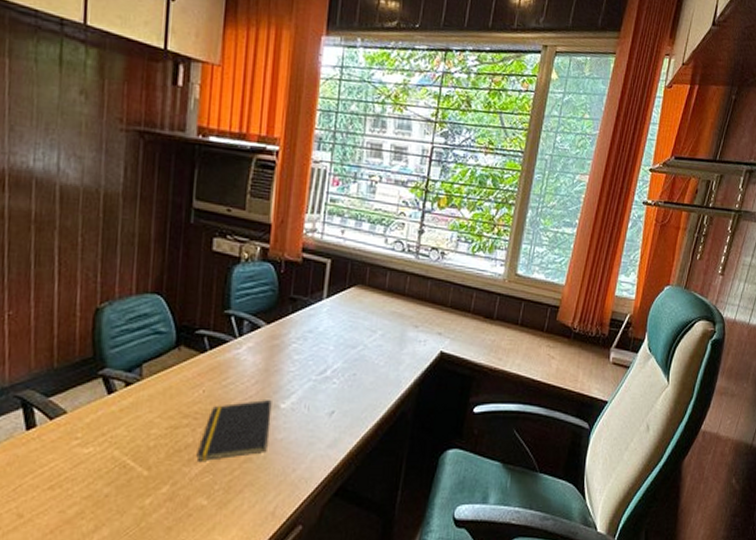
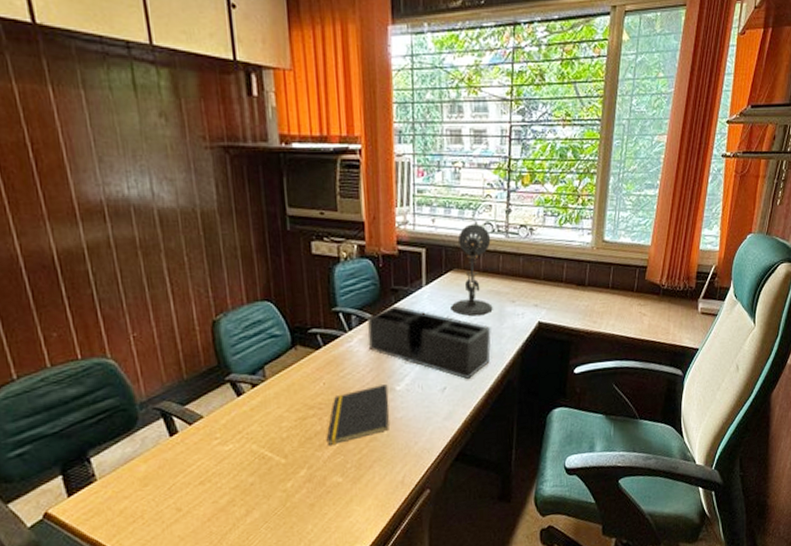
desk organizer: none [257,315,390,406] -> present [367,305,492,380]
desk lamp: none [350,240,400,336] -> present [451,223,493,316]

